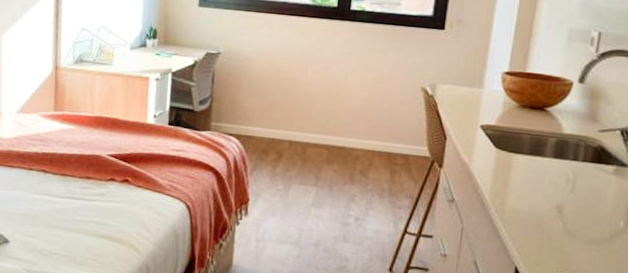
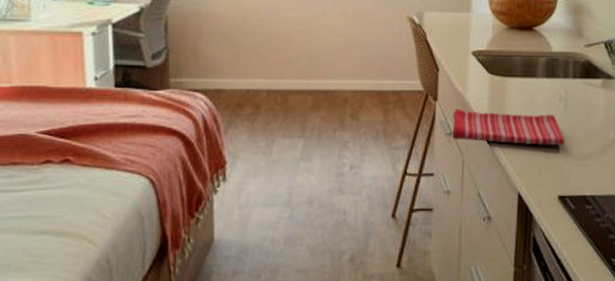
dish towel: none [453,177,570,227] -> present [451,109,565,145]

